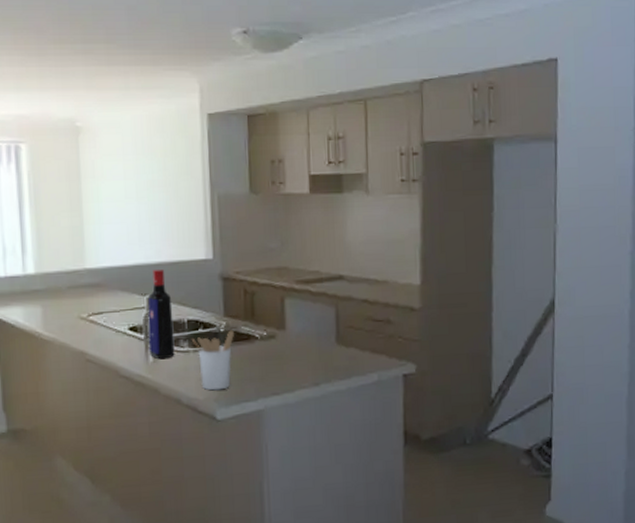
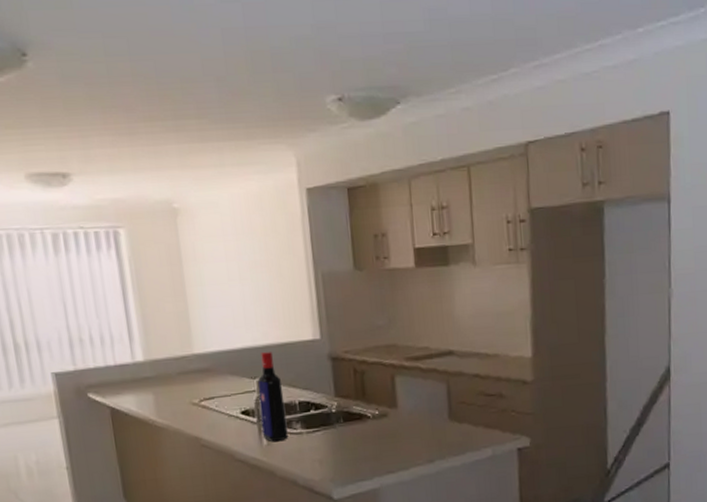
utensil holder: present [192,330,234,391] -> none [304,410,346,472]

